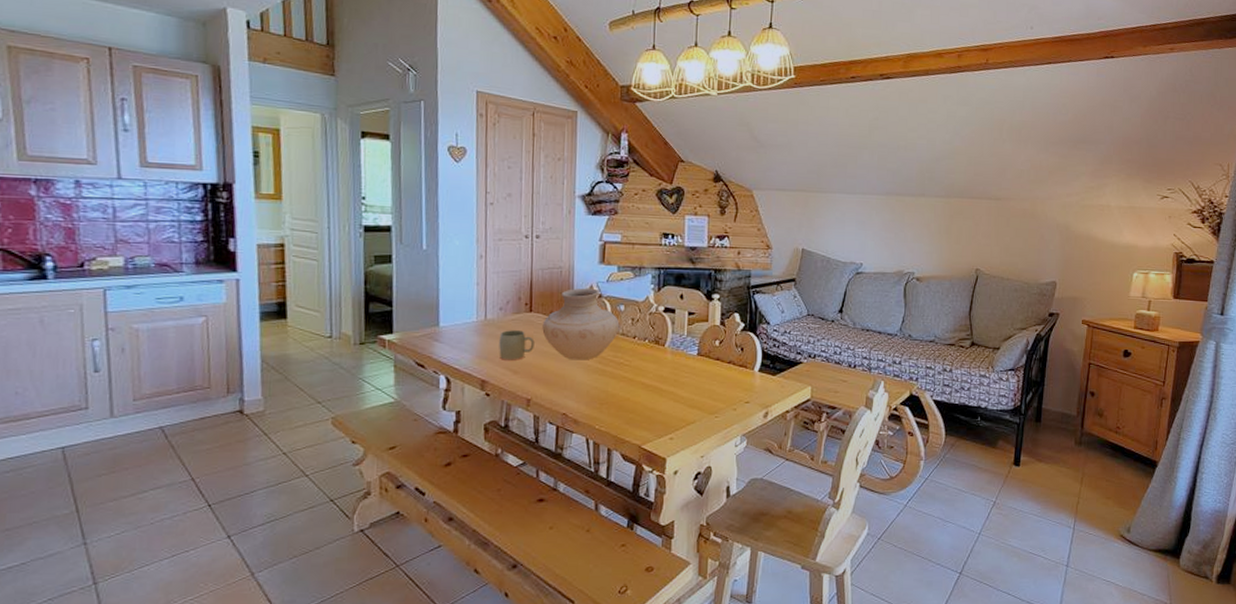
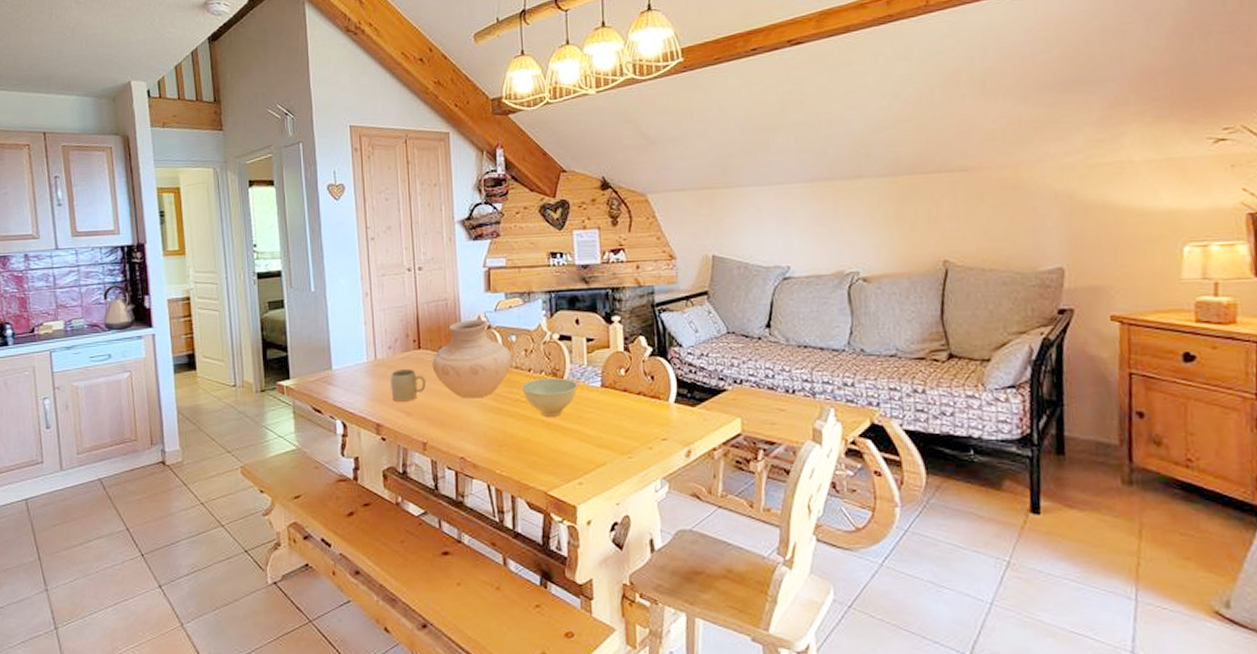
kettle: none [174,224,217,272] -> present [102,285,135,330]
bowl: none [625,344,678,379] -> present [521,377,579,417]

